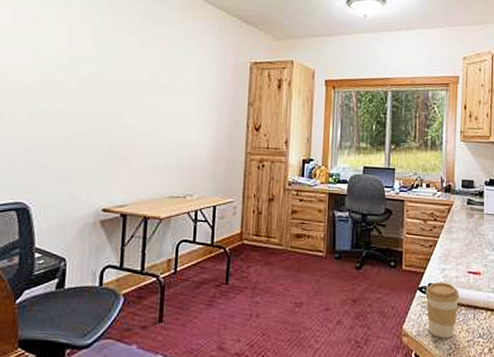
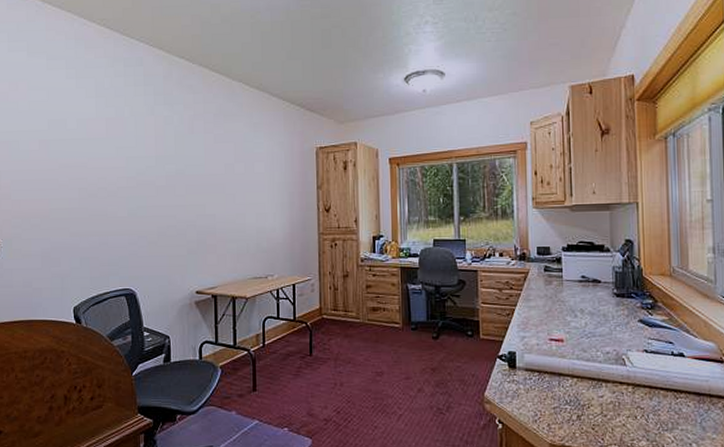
coffee cup: present [425,282,460,338] -> none [506,349,543,405]

